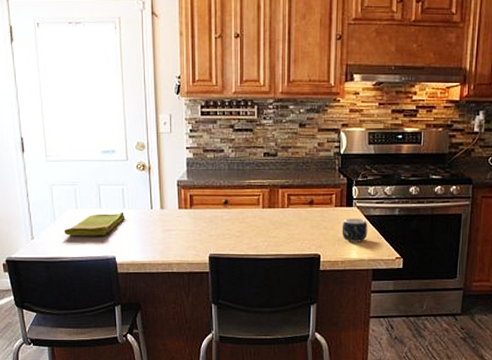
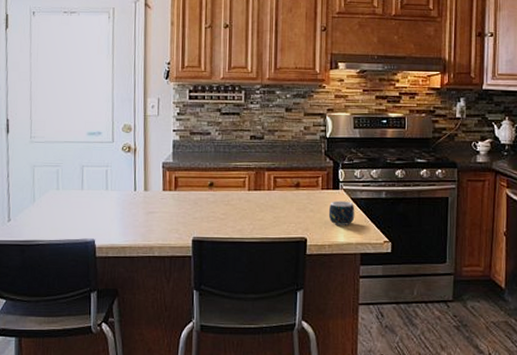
dish towel: present [65,211,124,236] -> none [43,193,107,218]

